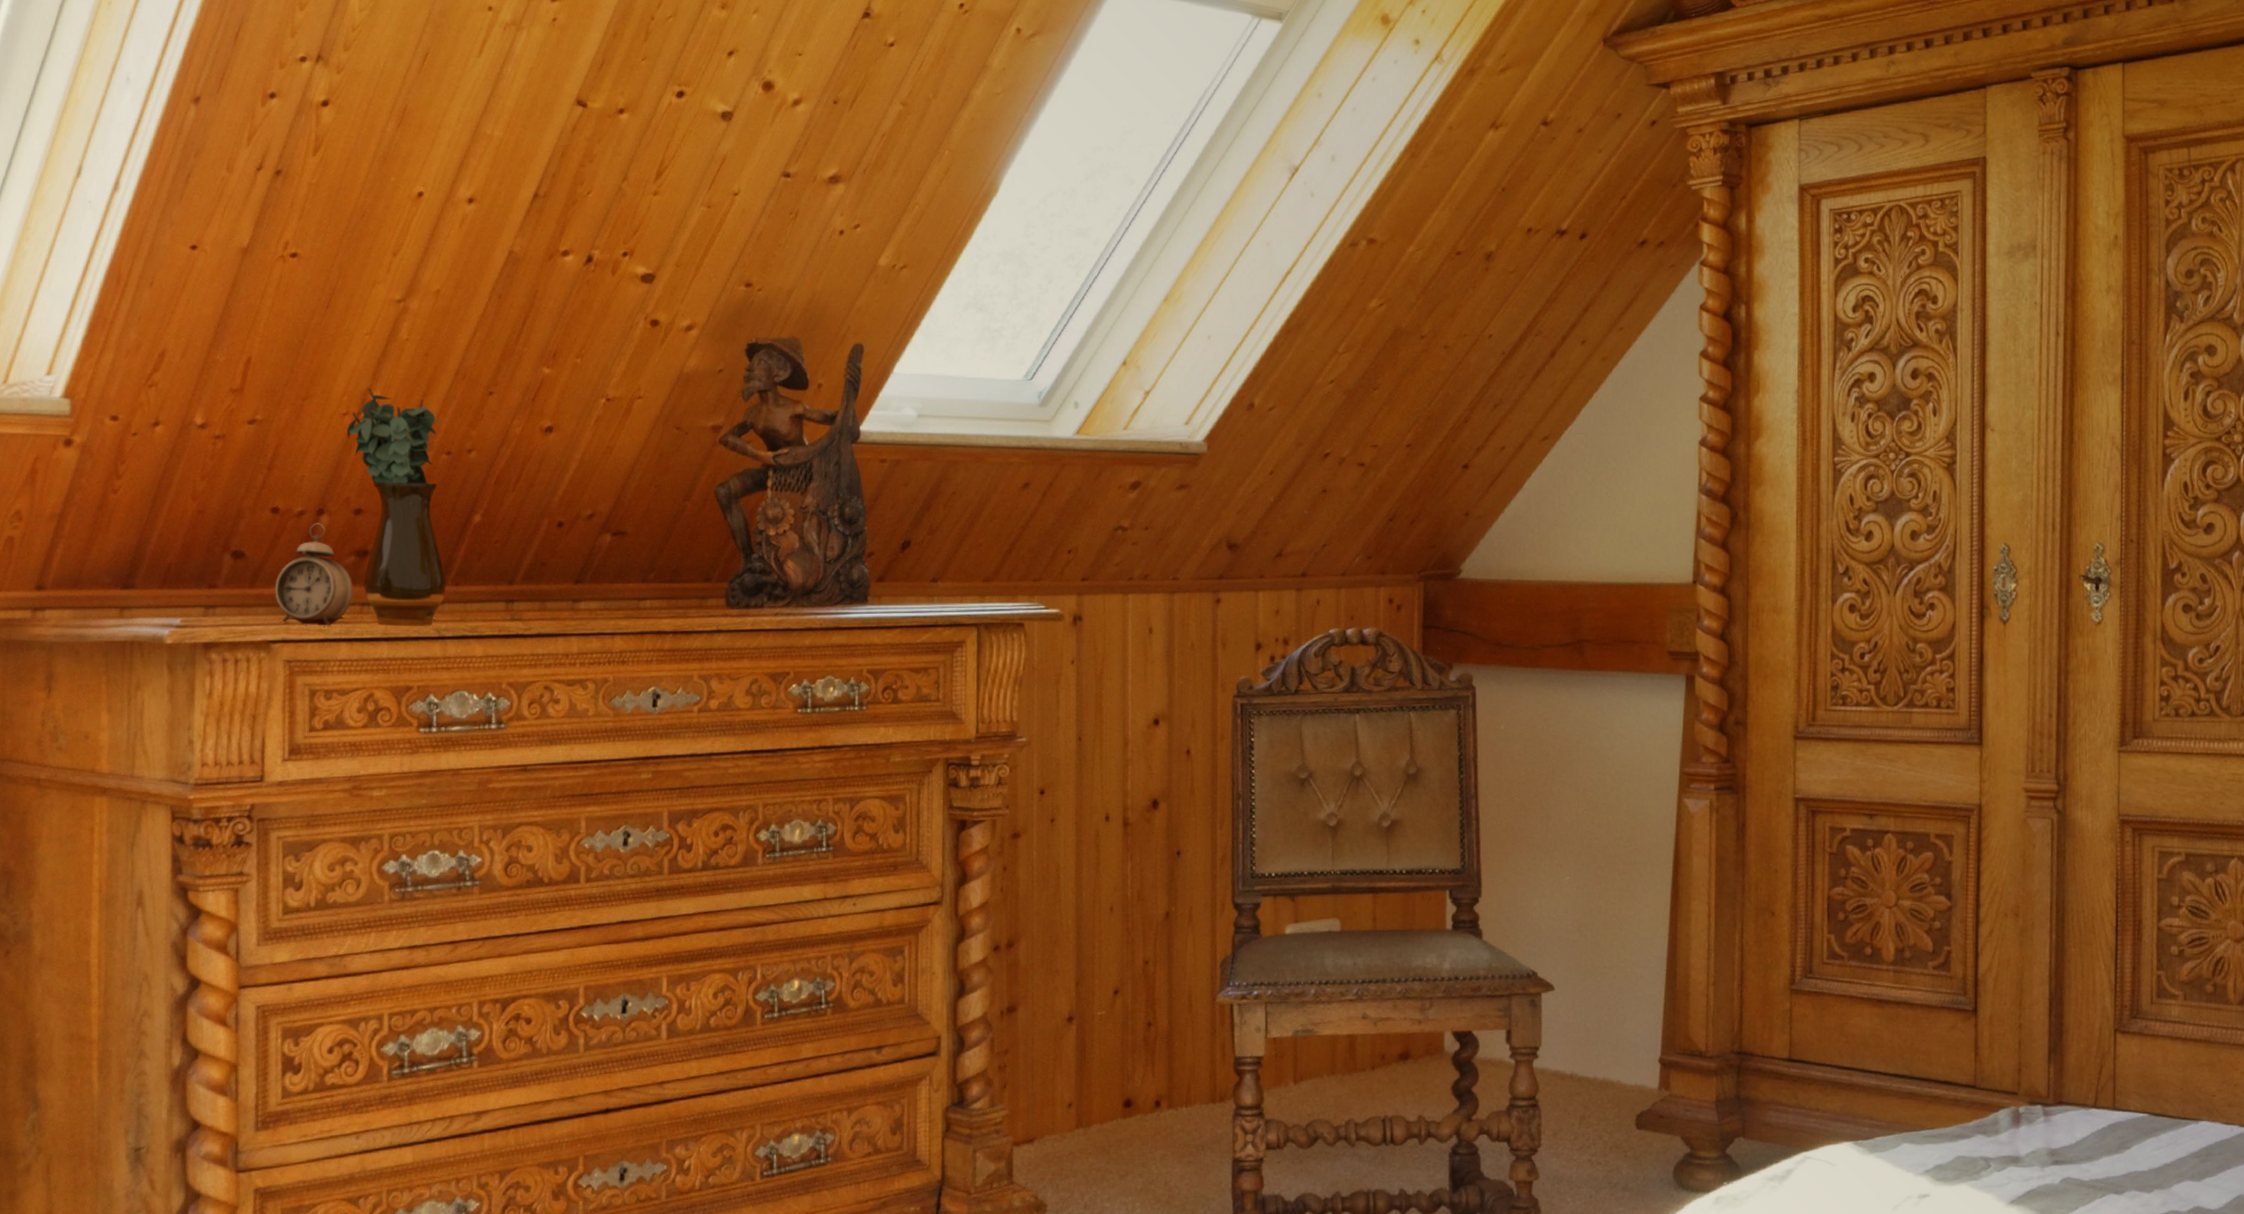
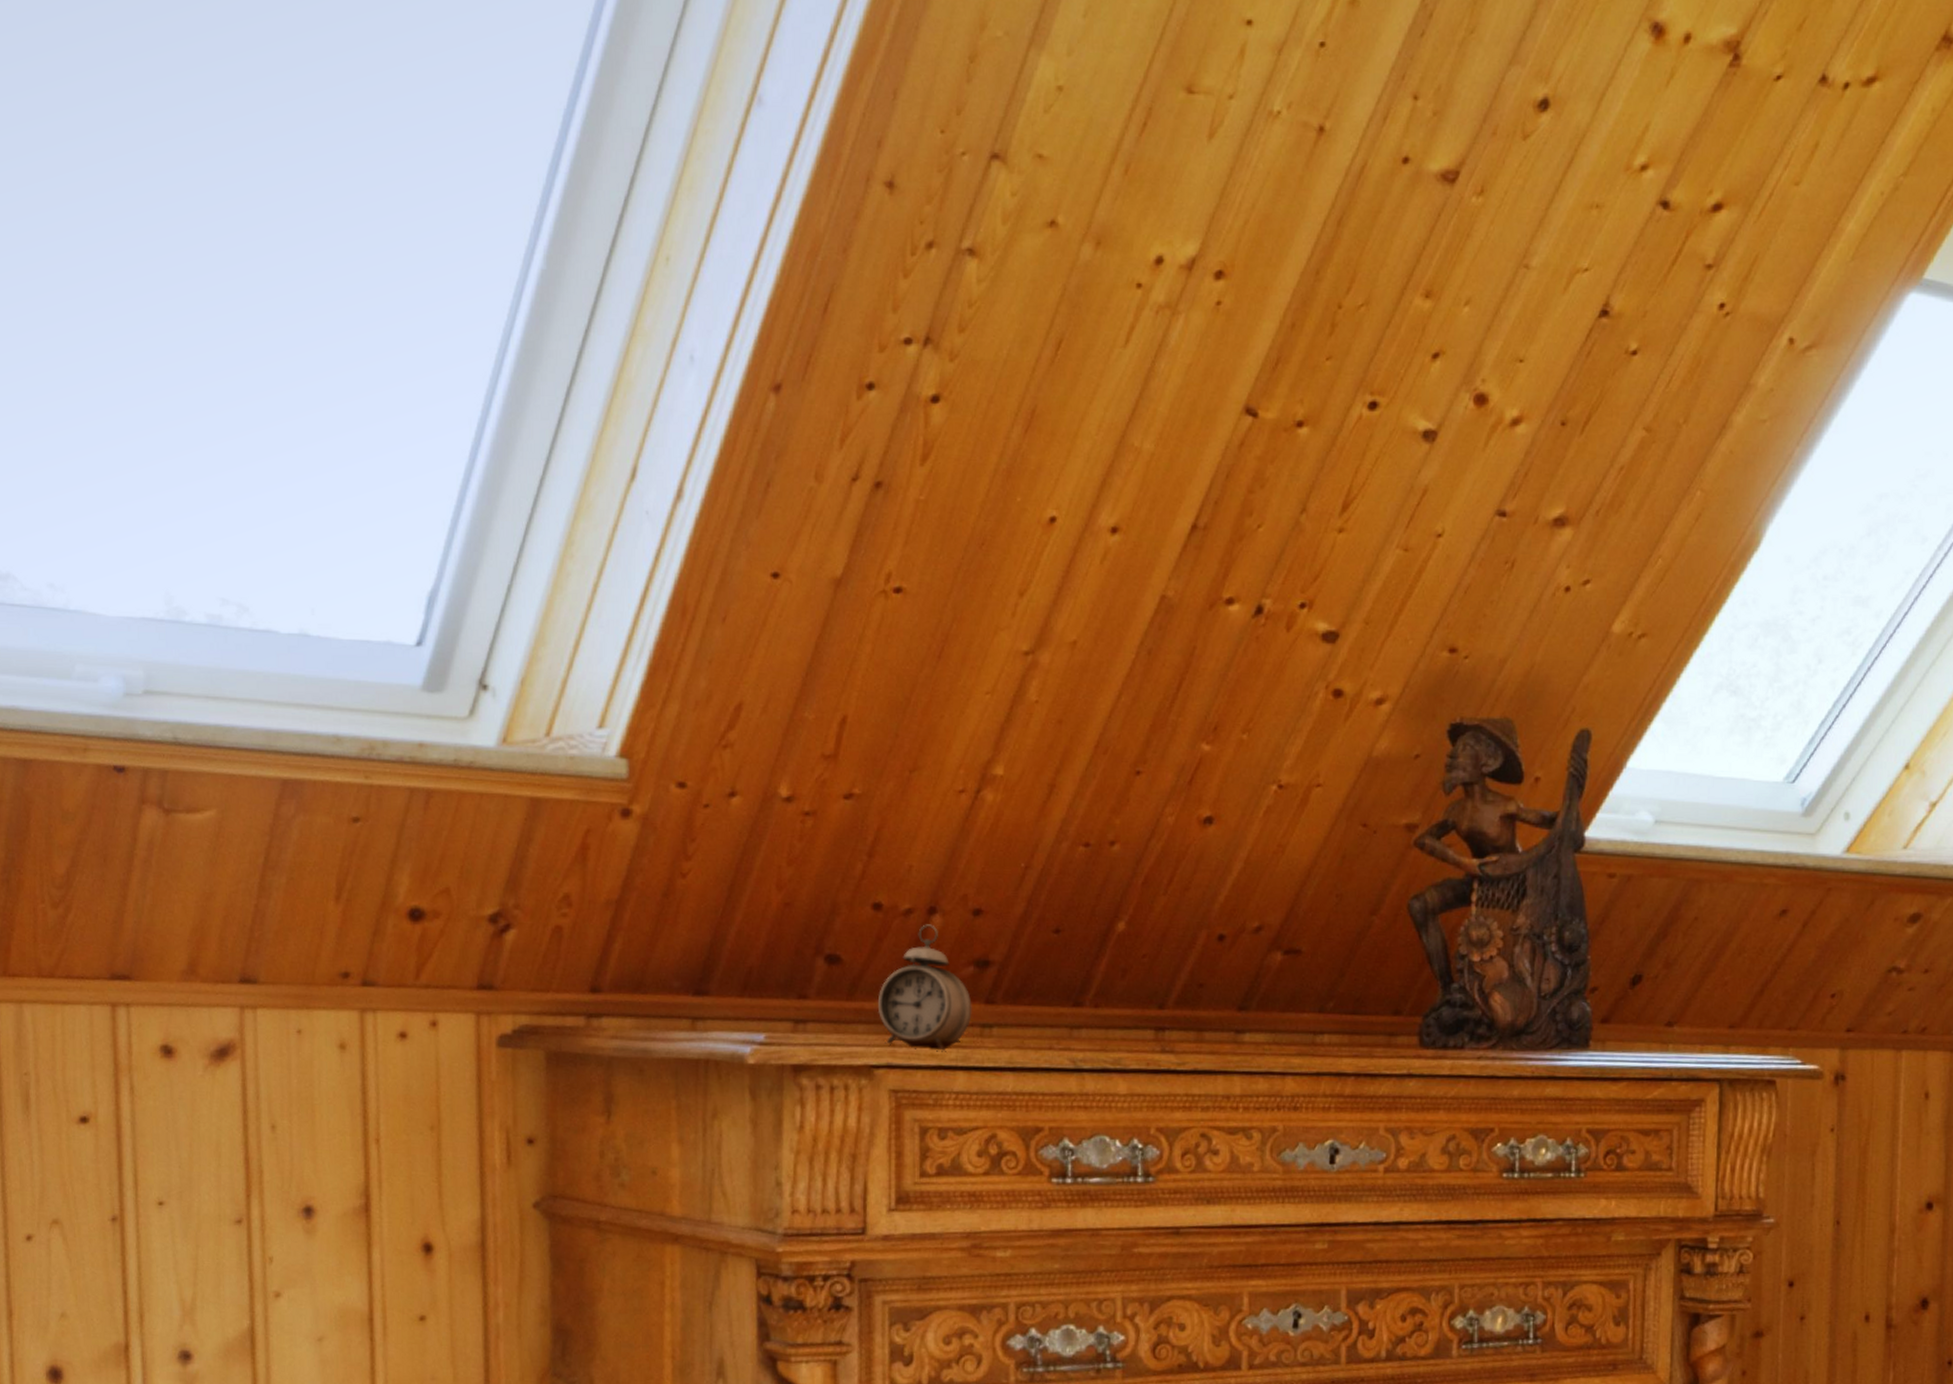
vase: present [346,388,447,627] -> none [963,760,1084,1056]

